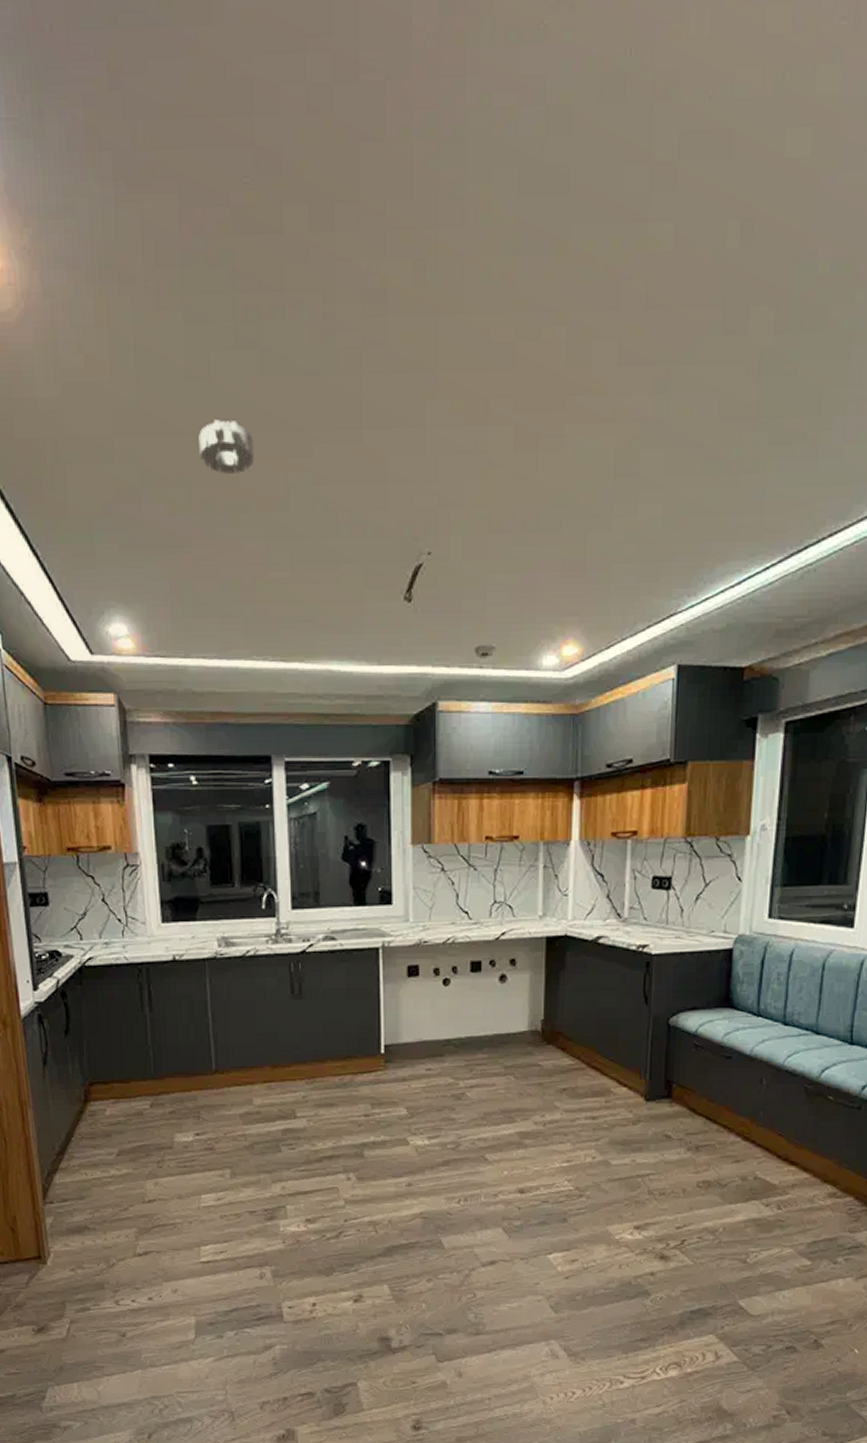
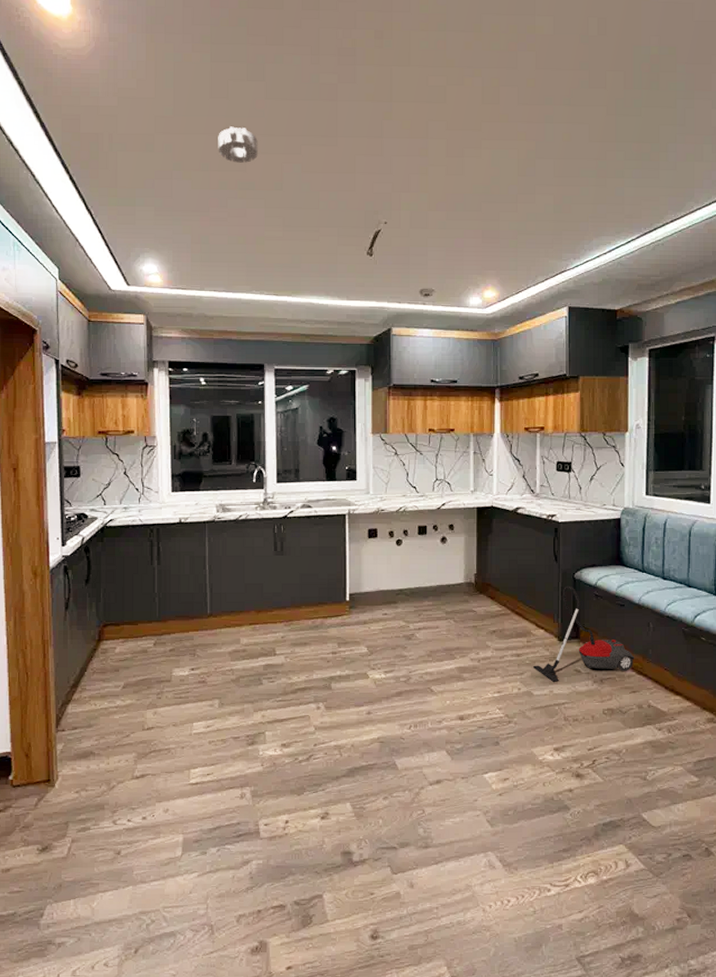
vacuum cleaner: none [611,1033,741,1149] -> present [532,586,635,682]

